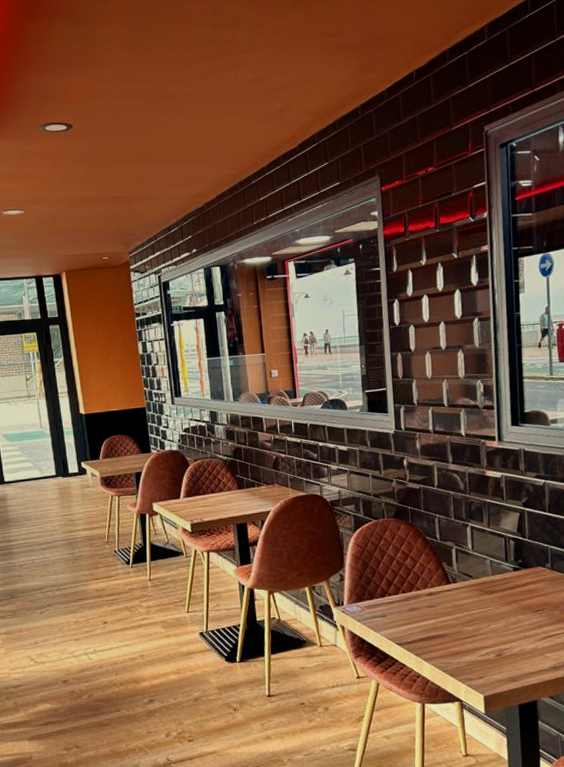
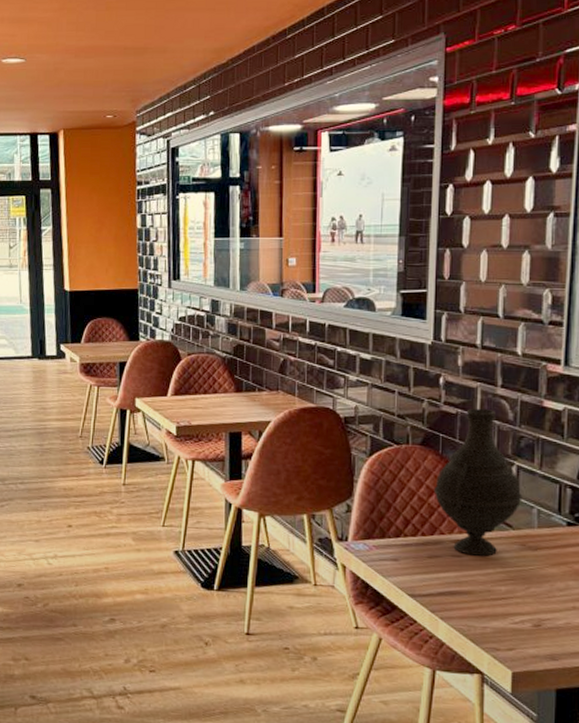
vase: none [408,482,478,605] -> present [433,409,522,556]

